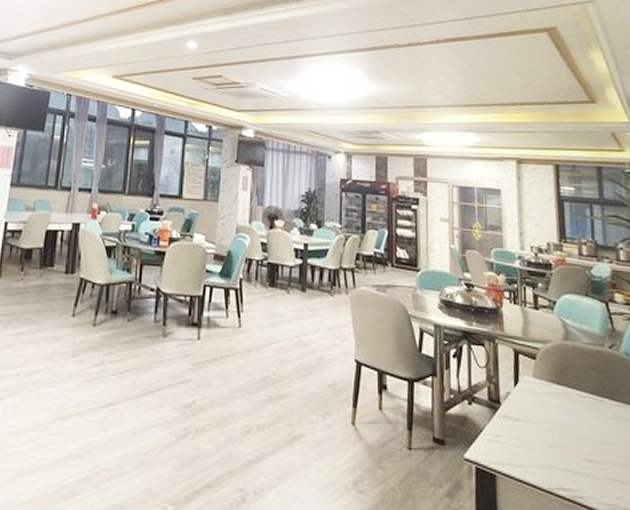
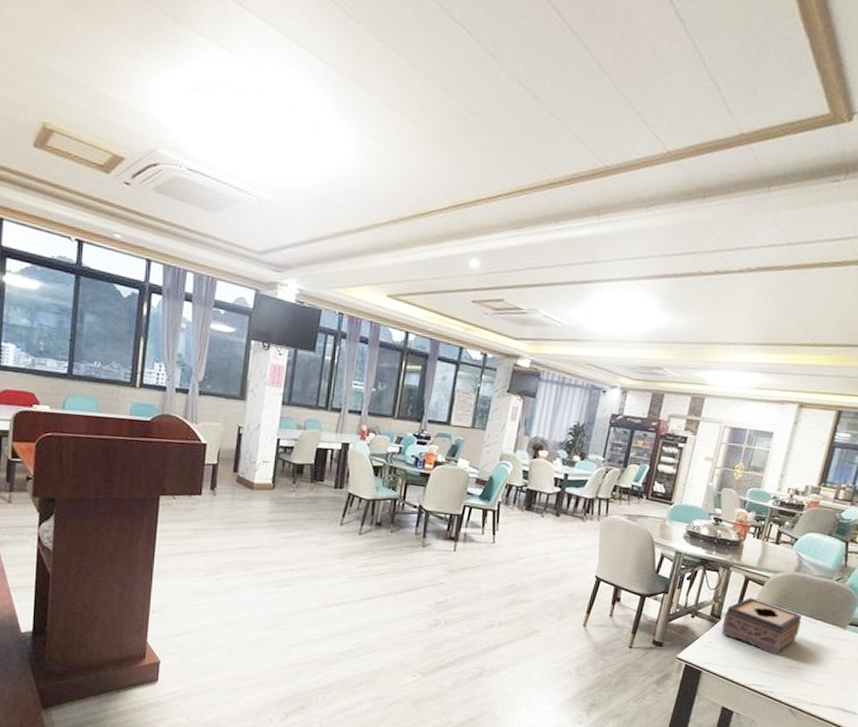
tissue box: none [503,374,589,446] -> present [721,597,802,655]

